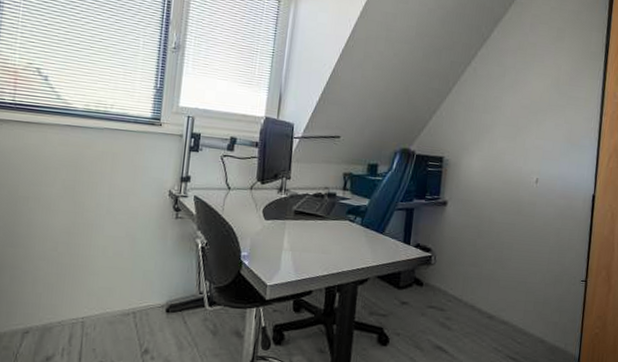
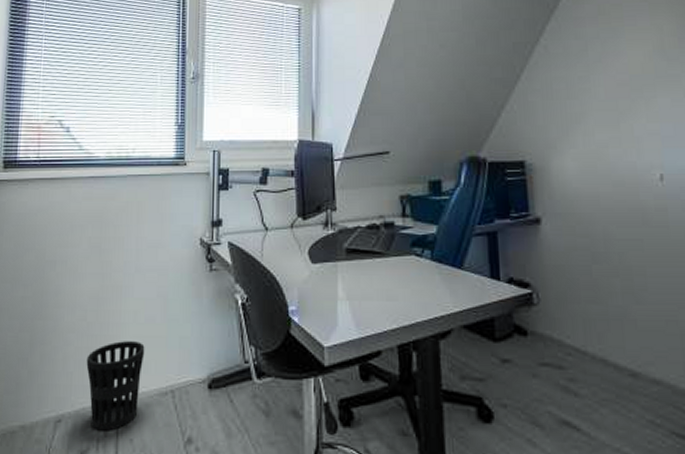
wastebasket: none [55,270,112,342] -> present [86,341,145,431]

